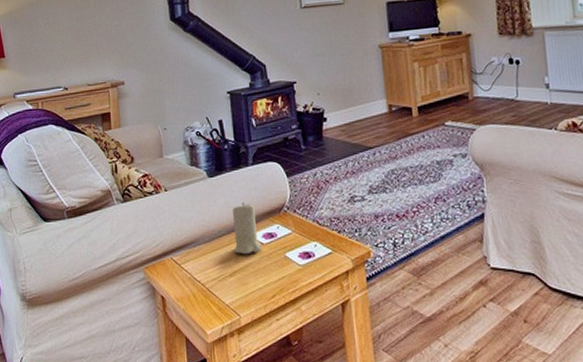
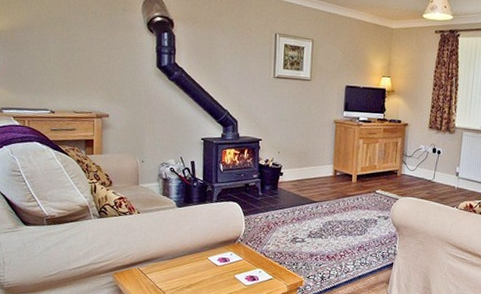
candle: present [232,202,261,255] -> none [193,231,216,273]

